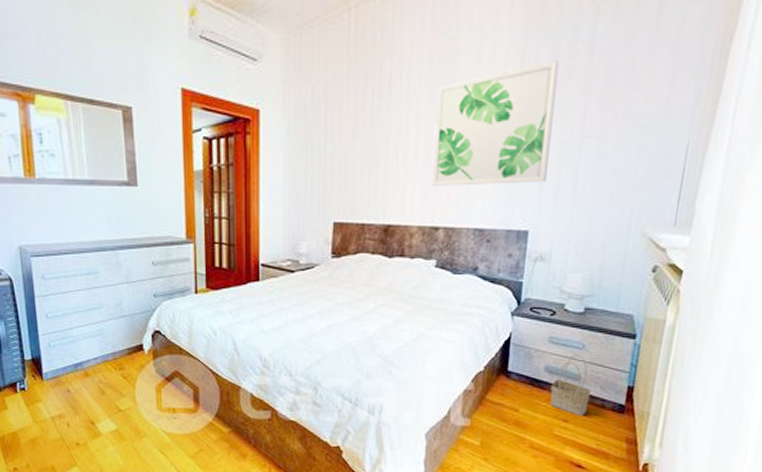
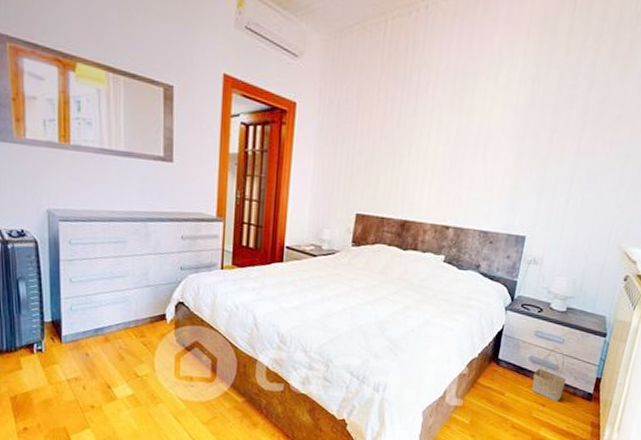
wall art: present [431,61,559,186] -> none [446,89,563,195]

